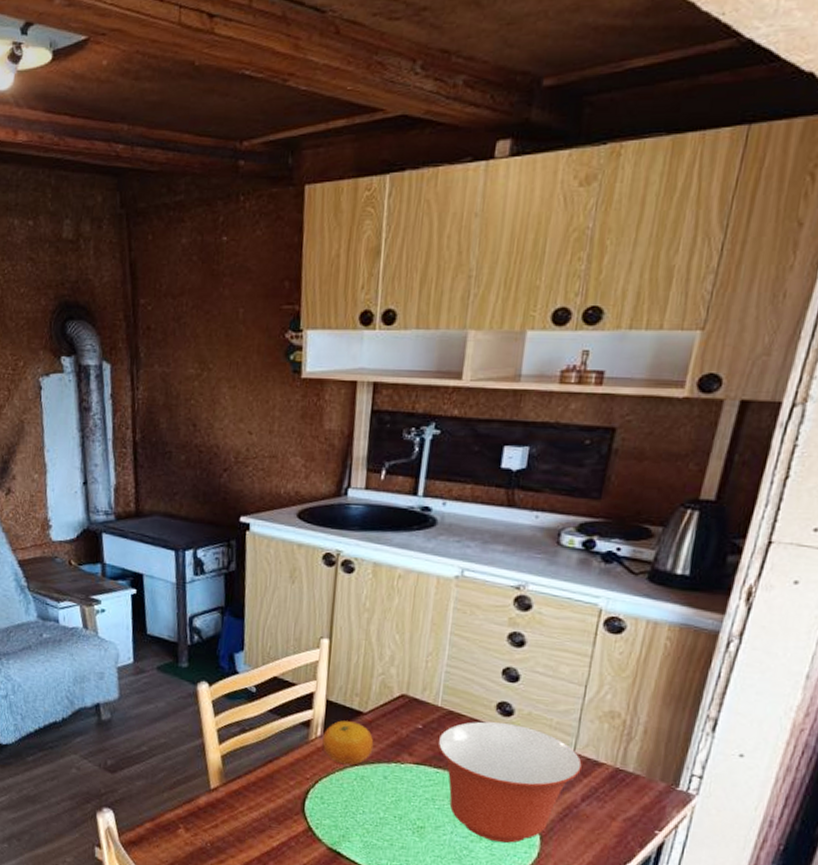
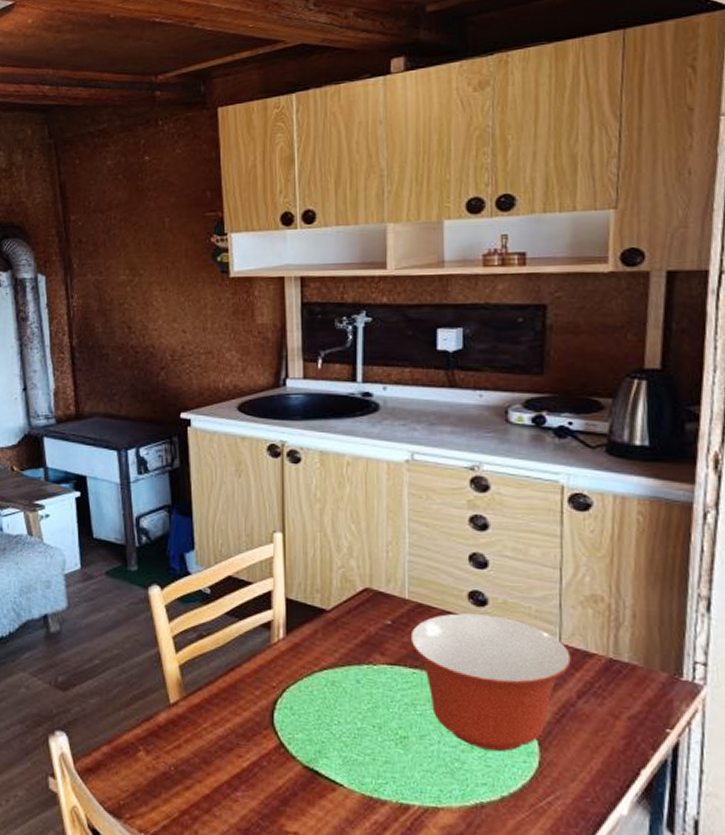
fruit: present [322,720,374,765] -> none [286,620,342,670]

